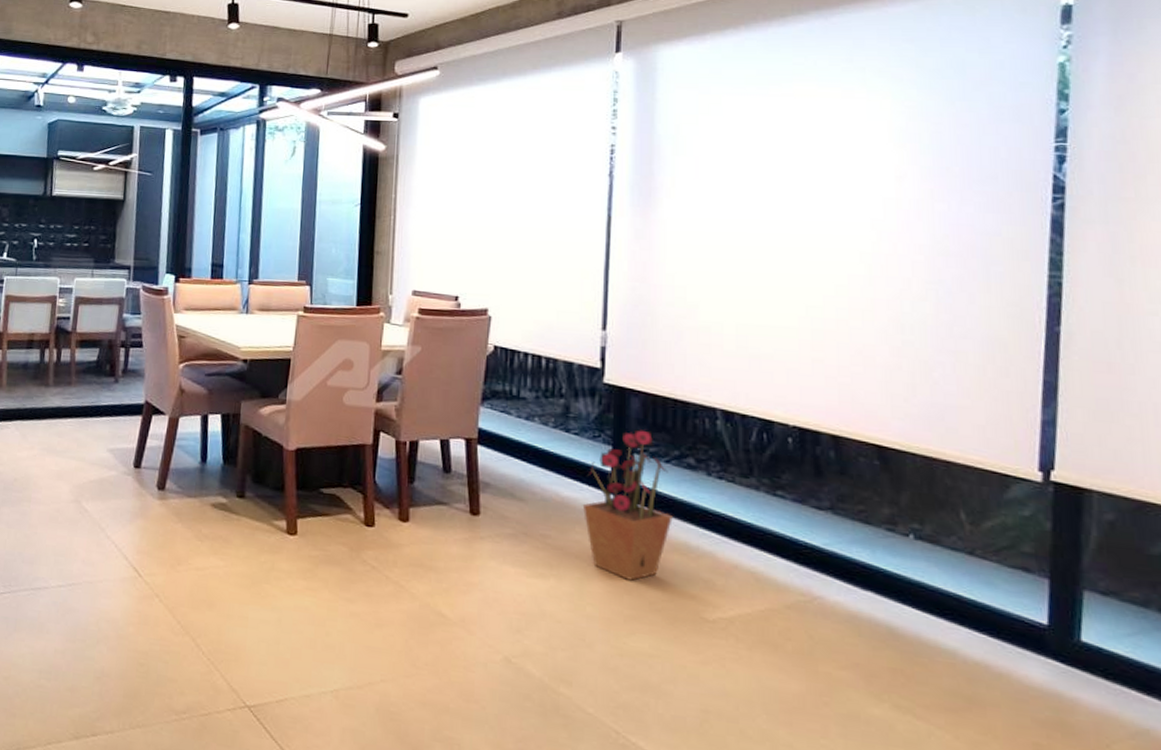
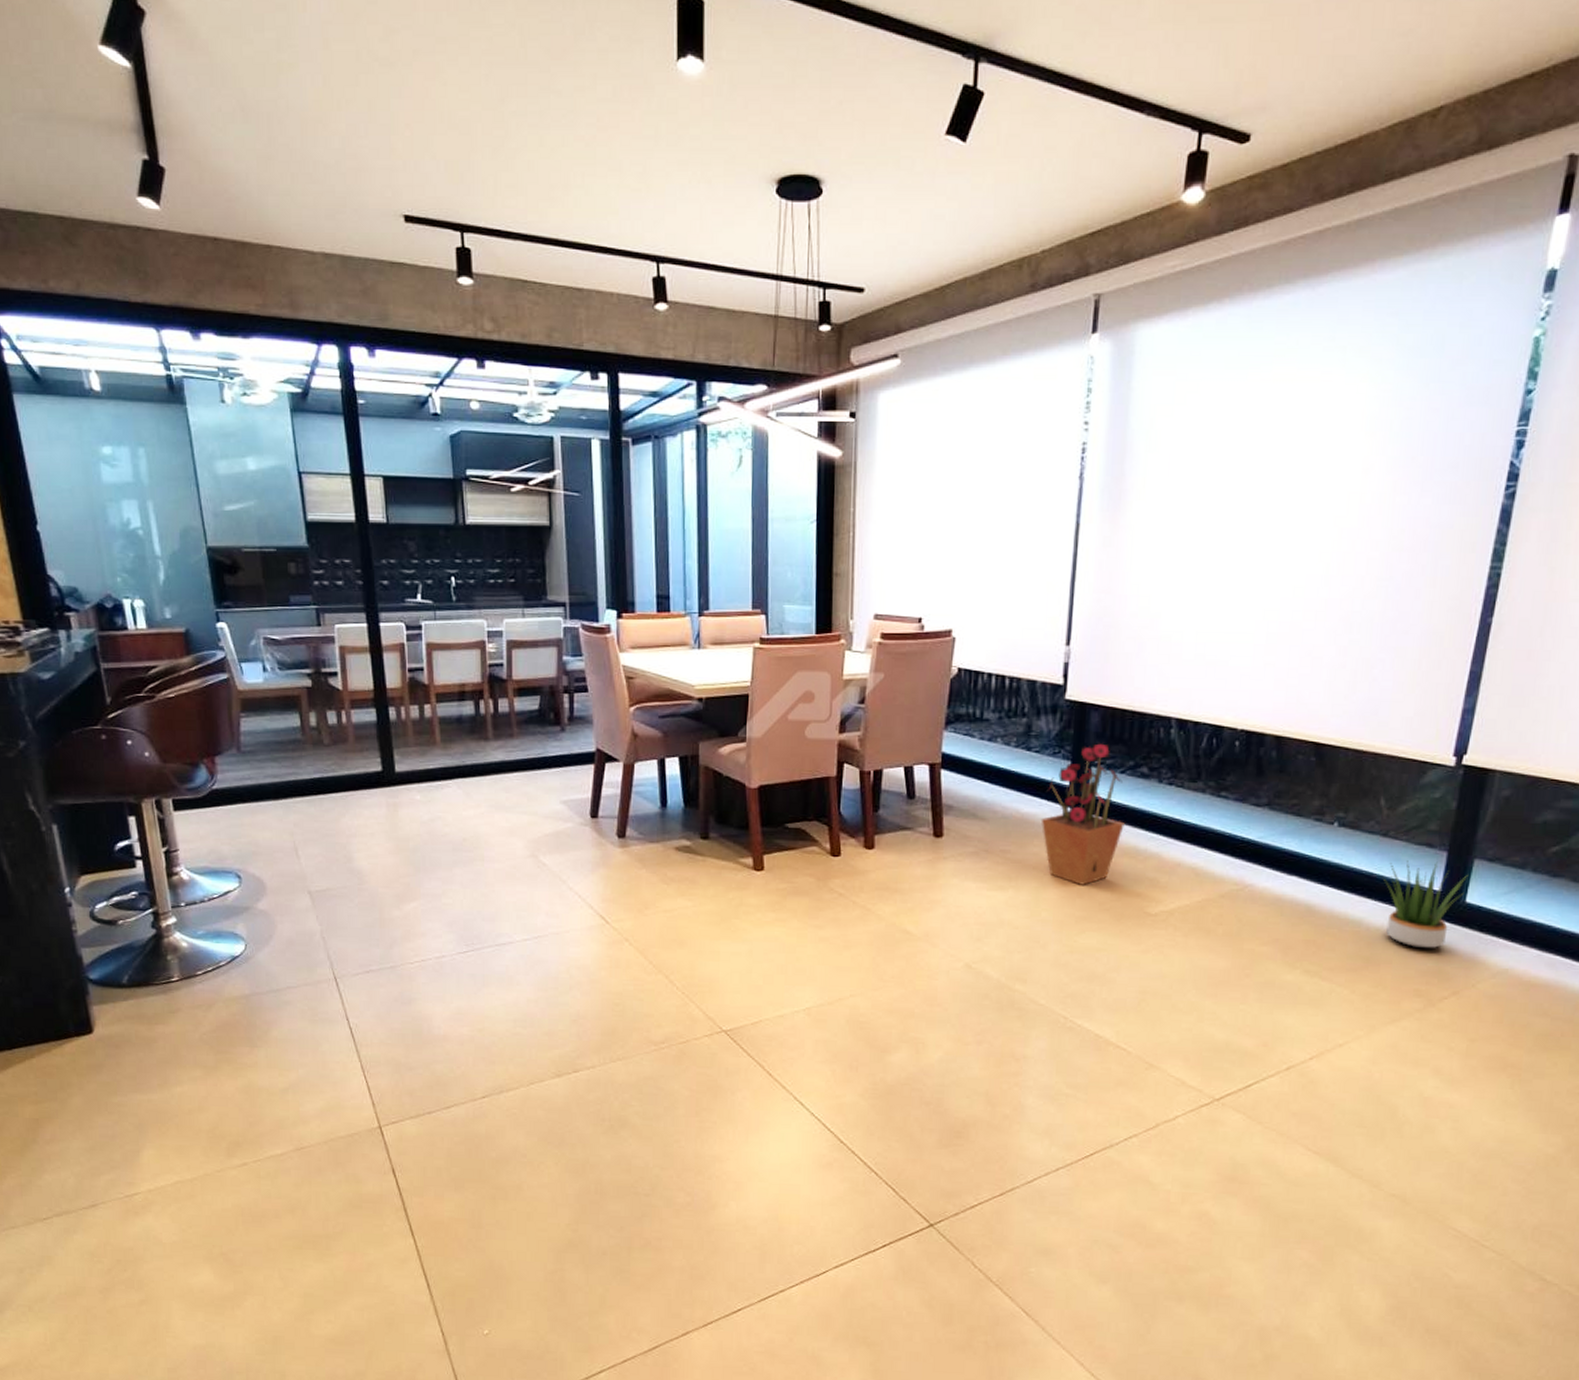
potted plant: none [974,585,1080,695] -> present [1382,861,1469,949]

